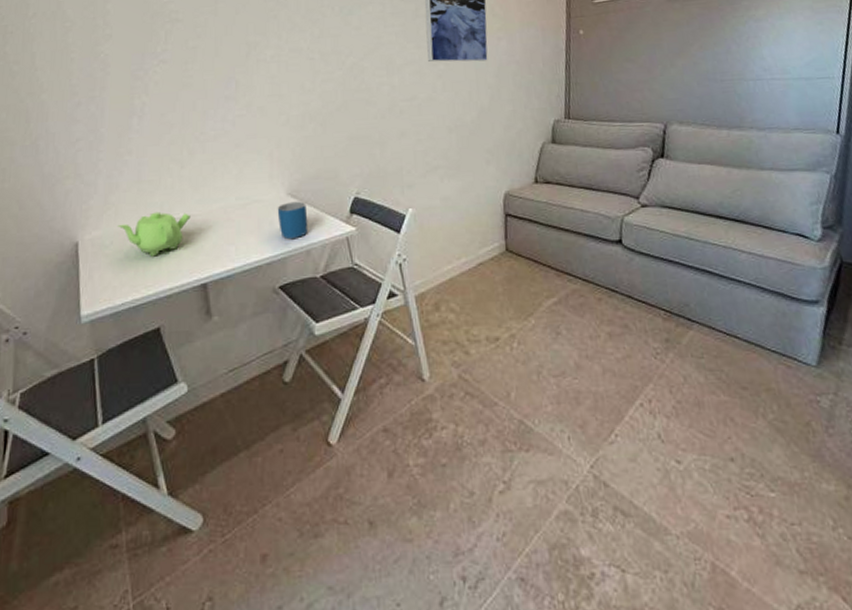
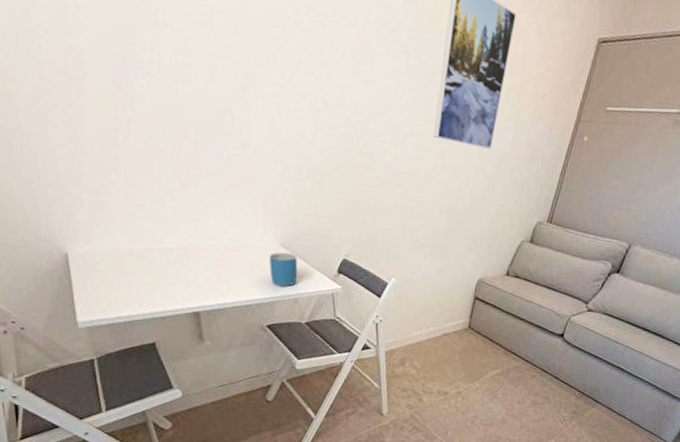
teapot: present [118,211,191,257] -> none [108,238,183,280]

